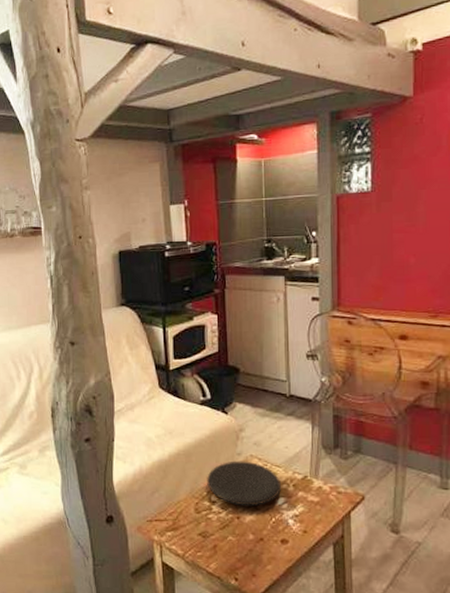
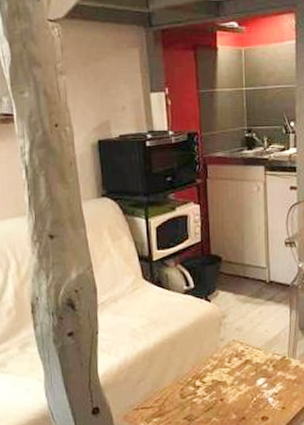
plate: present [207,461,281,506] -> none [191,346,261,389]

